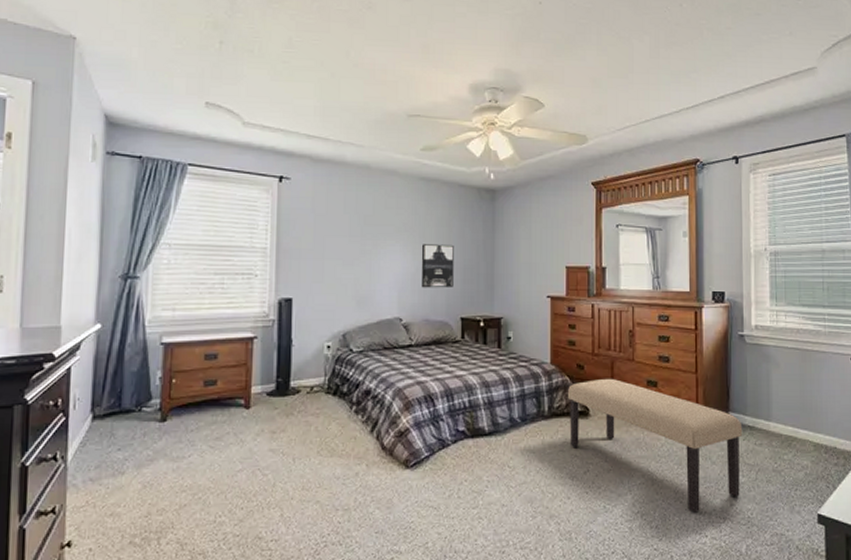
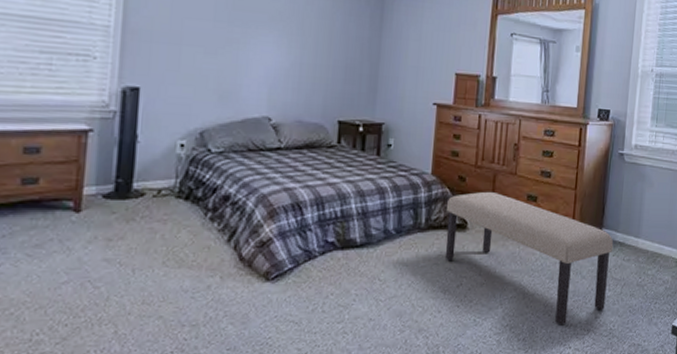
wall art: present [422,244,454,288] -> none [296,37,336,88]

